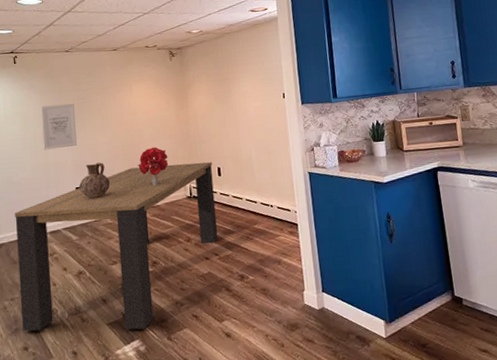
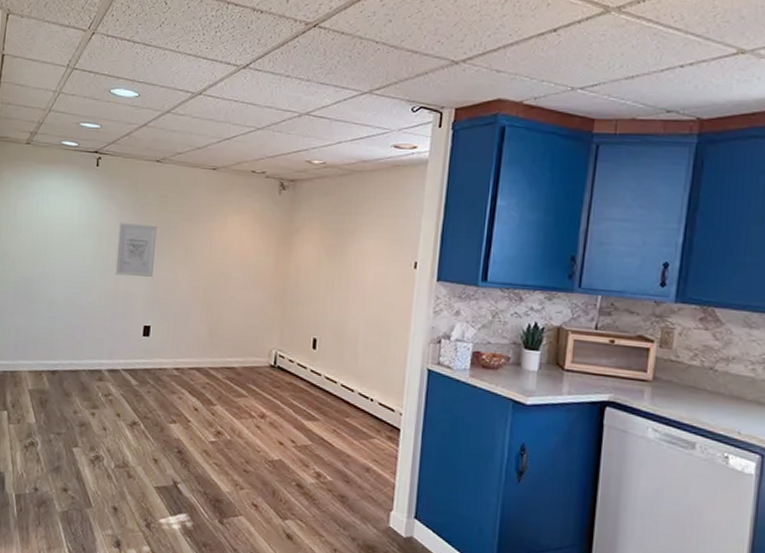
dining table: present [15,162,218,332] -> none [65,316,308,504]
ceramic jug: present [79,162,111,199] -> none [148,301,184,343]
bouquet: present [138,147,169,186] -> none [218,297,256,344]

